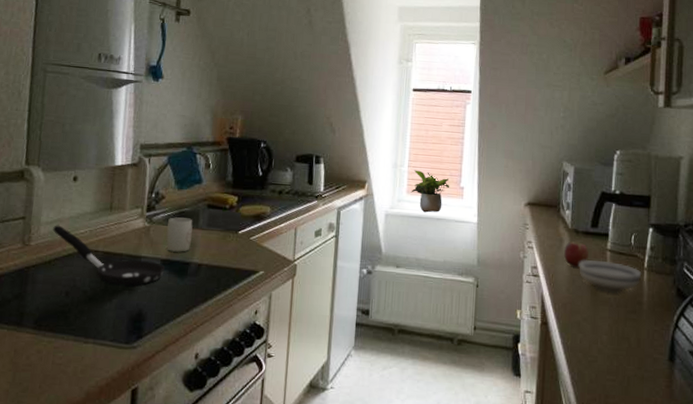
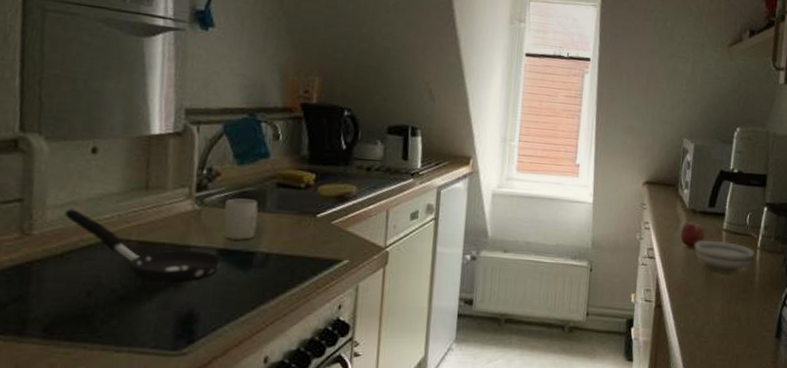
potted plant: present [411,170,450,213] -> none [521,145,565,193]

